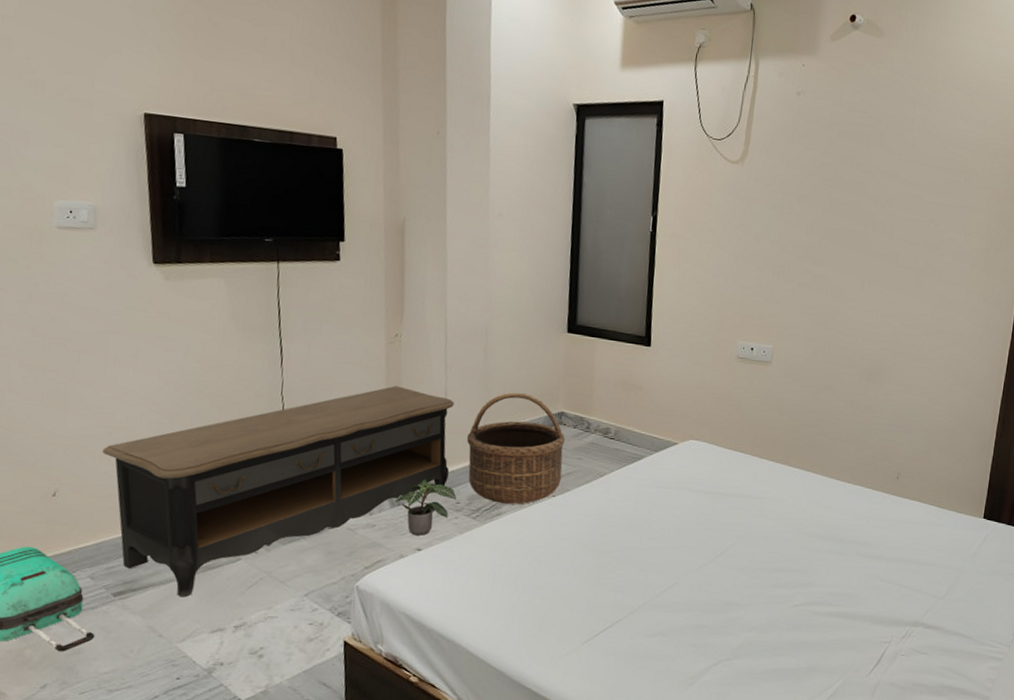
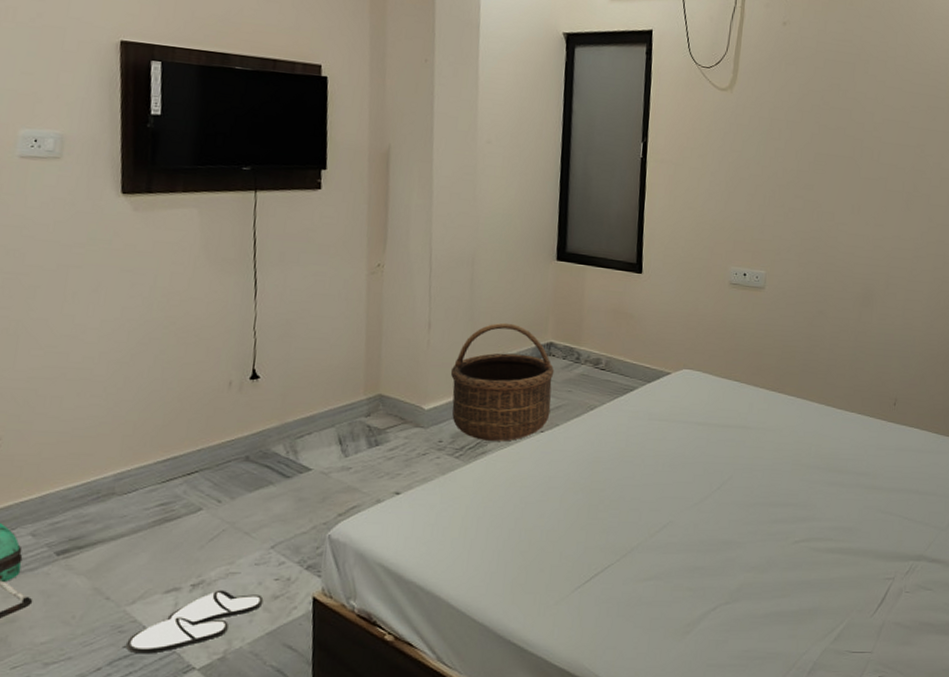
tv stand: present [102,386,455,597] -> none [54,318,439,554]
slippers: none [179,631,300,686] -> present [126,589,264,654]
potted plant: present [395,478,457,536] -> none [373,416,439,478]

